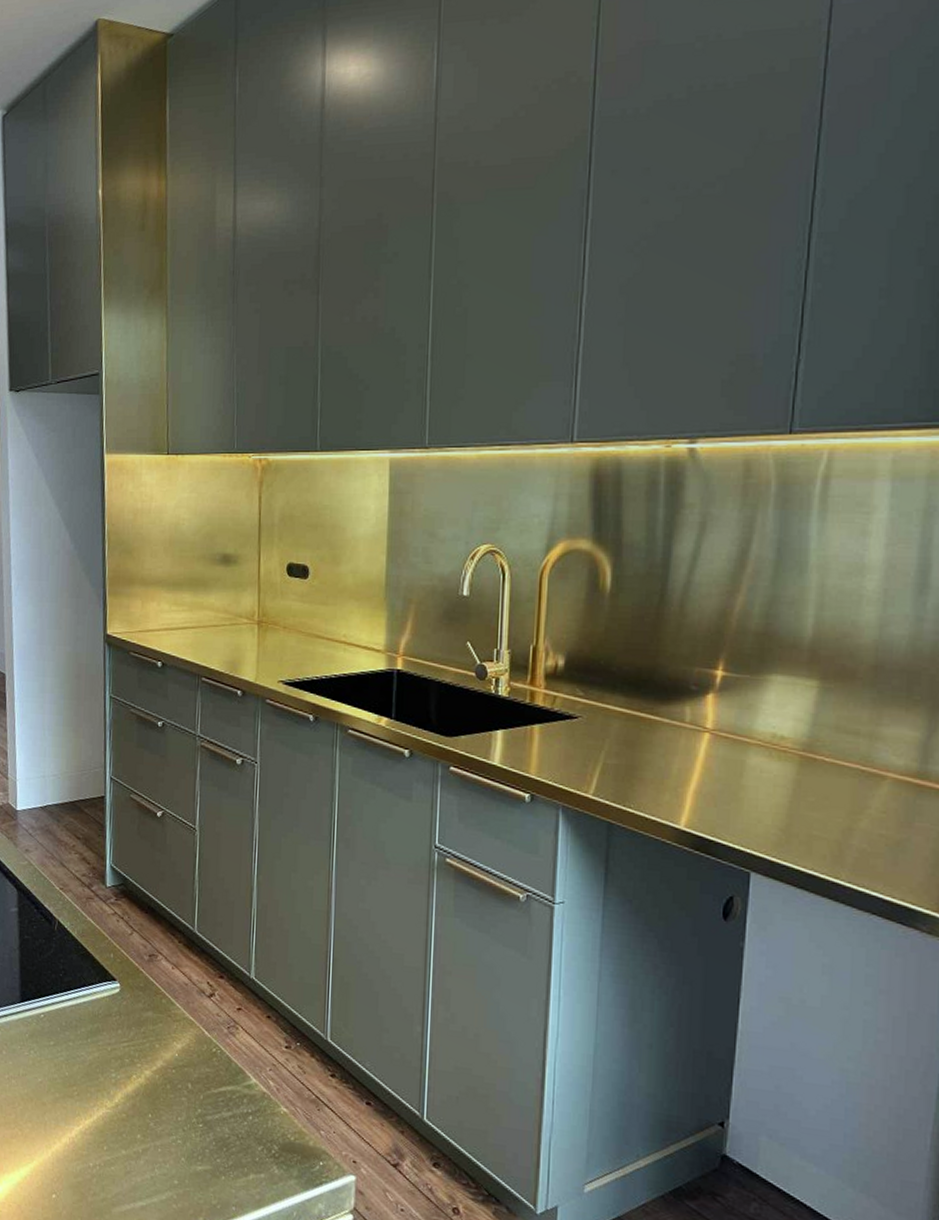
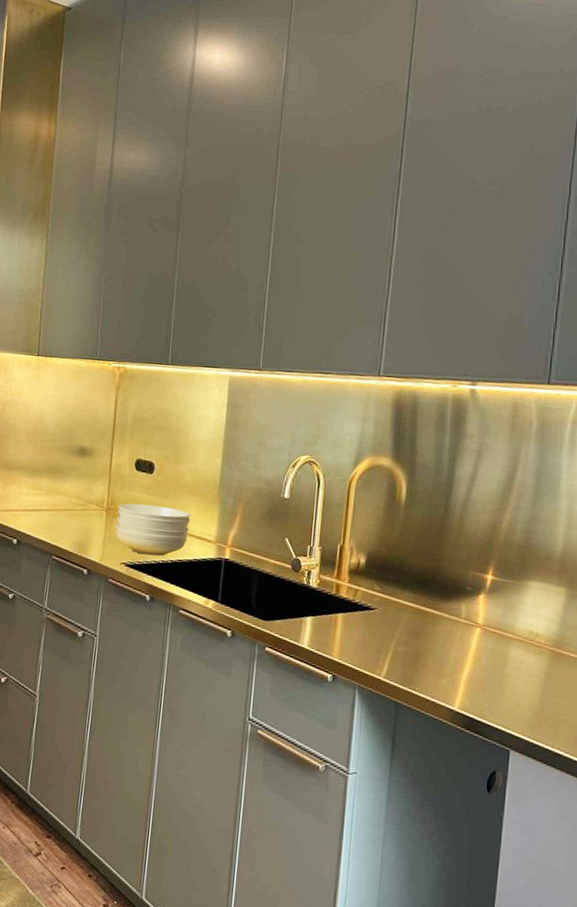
bowl: none [269,613,355,671] -> present [115,503,192,556]

